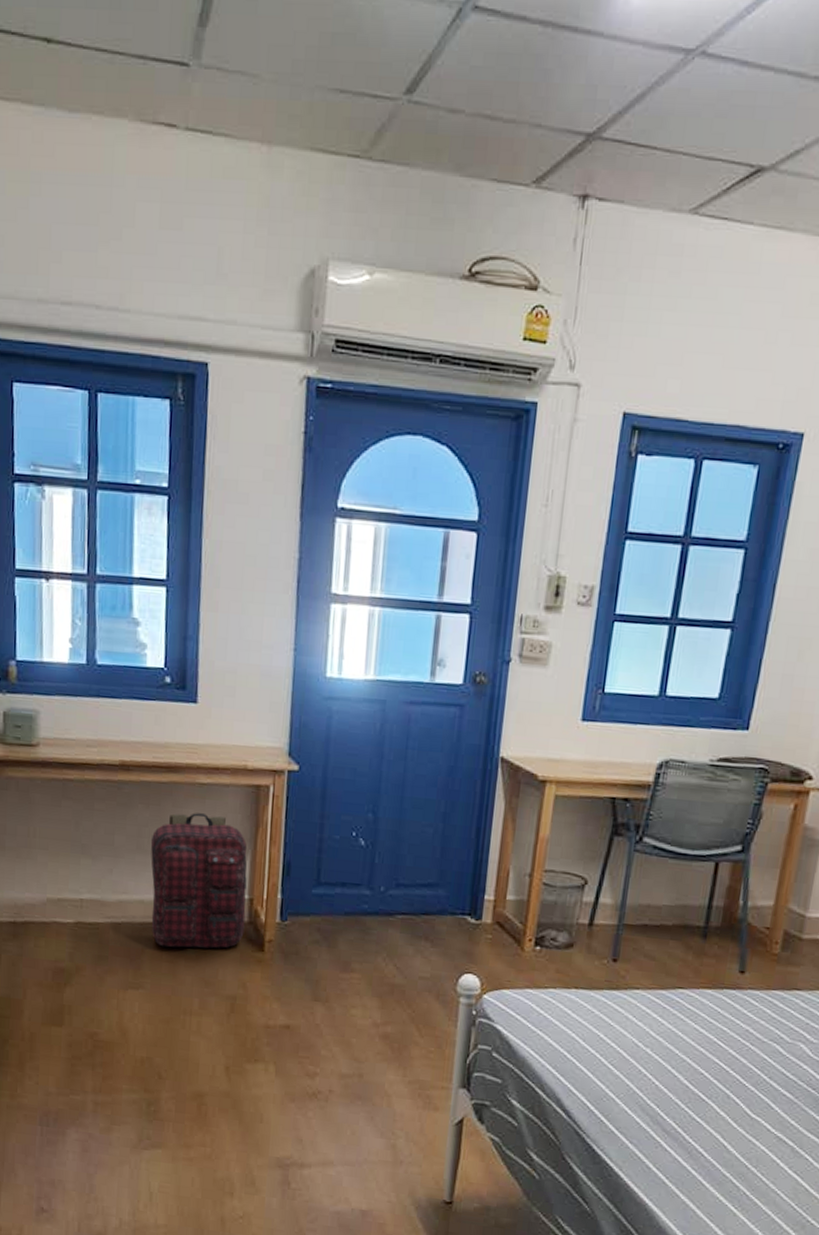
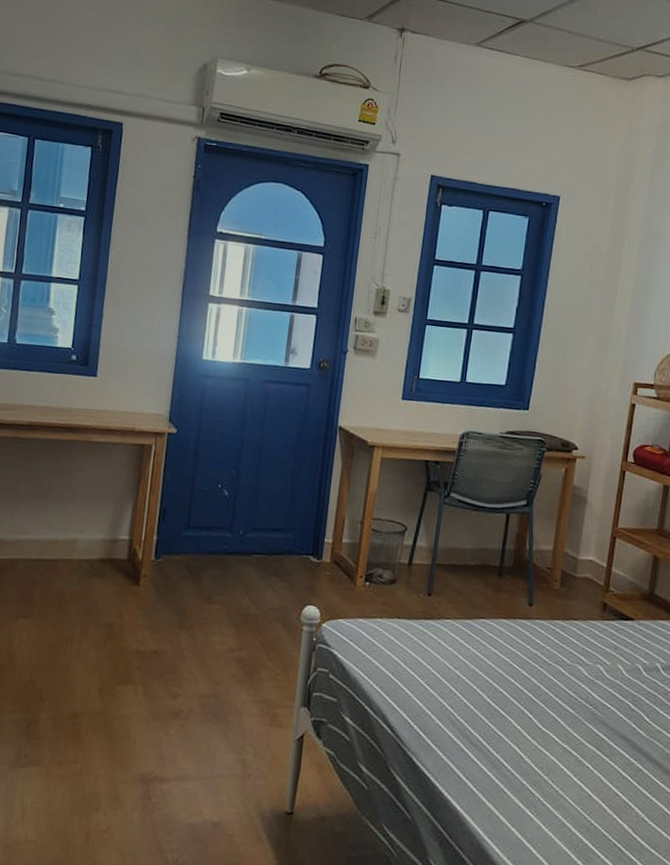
backpack: present [151,813,248,949] -> none [44,466,131,583]

